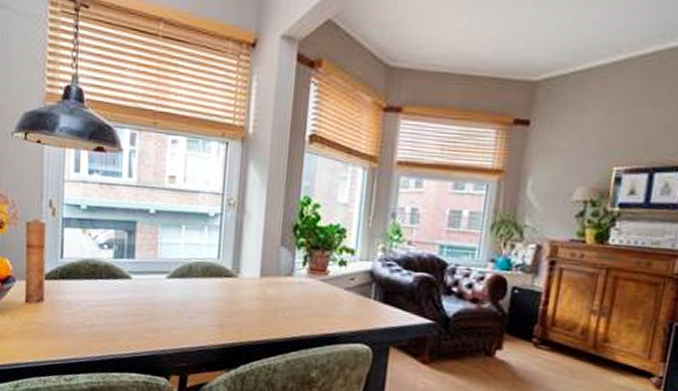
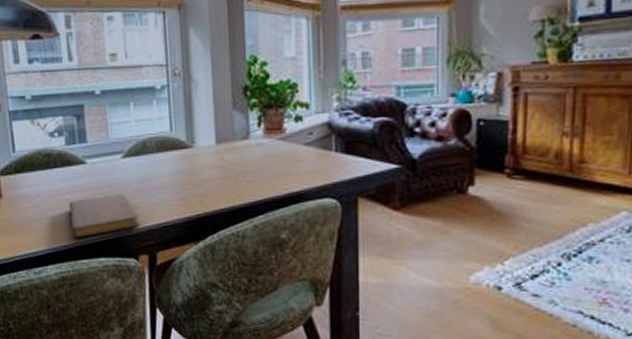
notebook: none [107,312,175,351] -> present [69,194,139,239]

